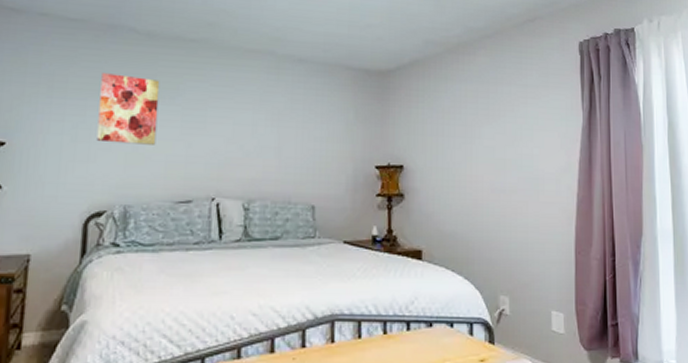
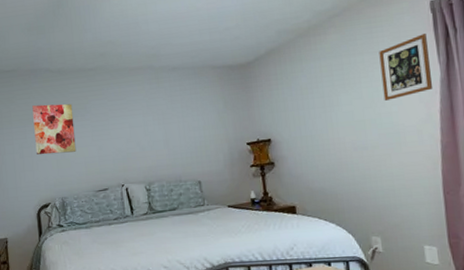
picture frame: none [526,75,575,141] -> present [379,34,433,101]

